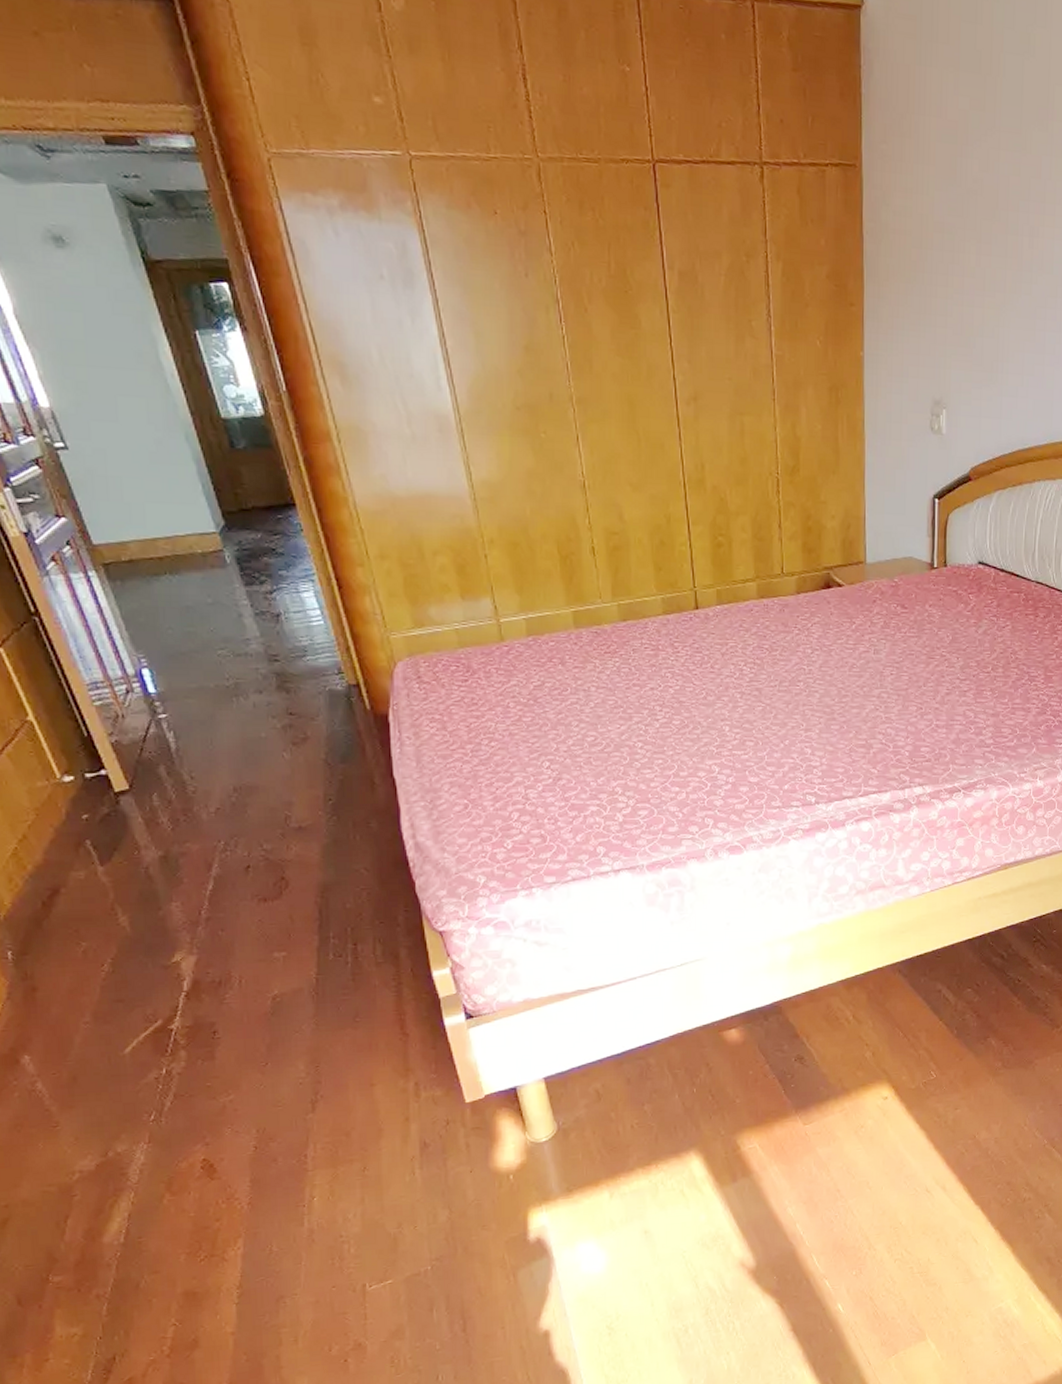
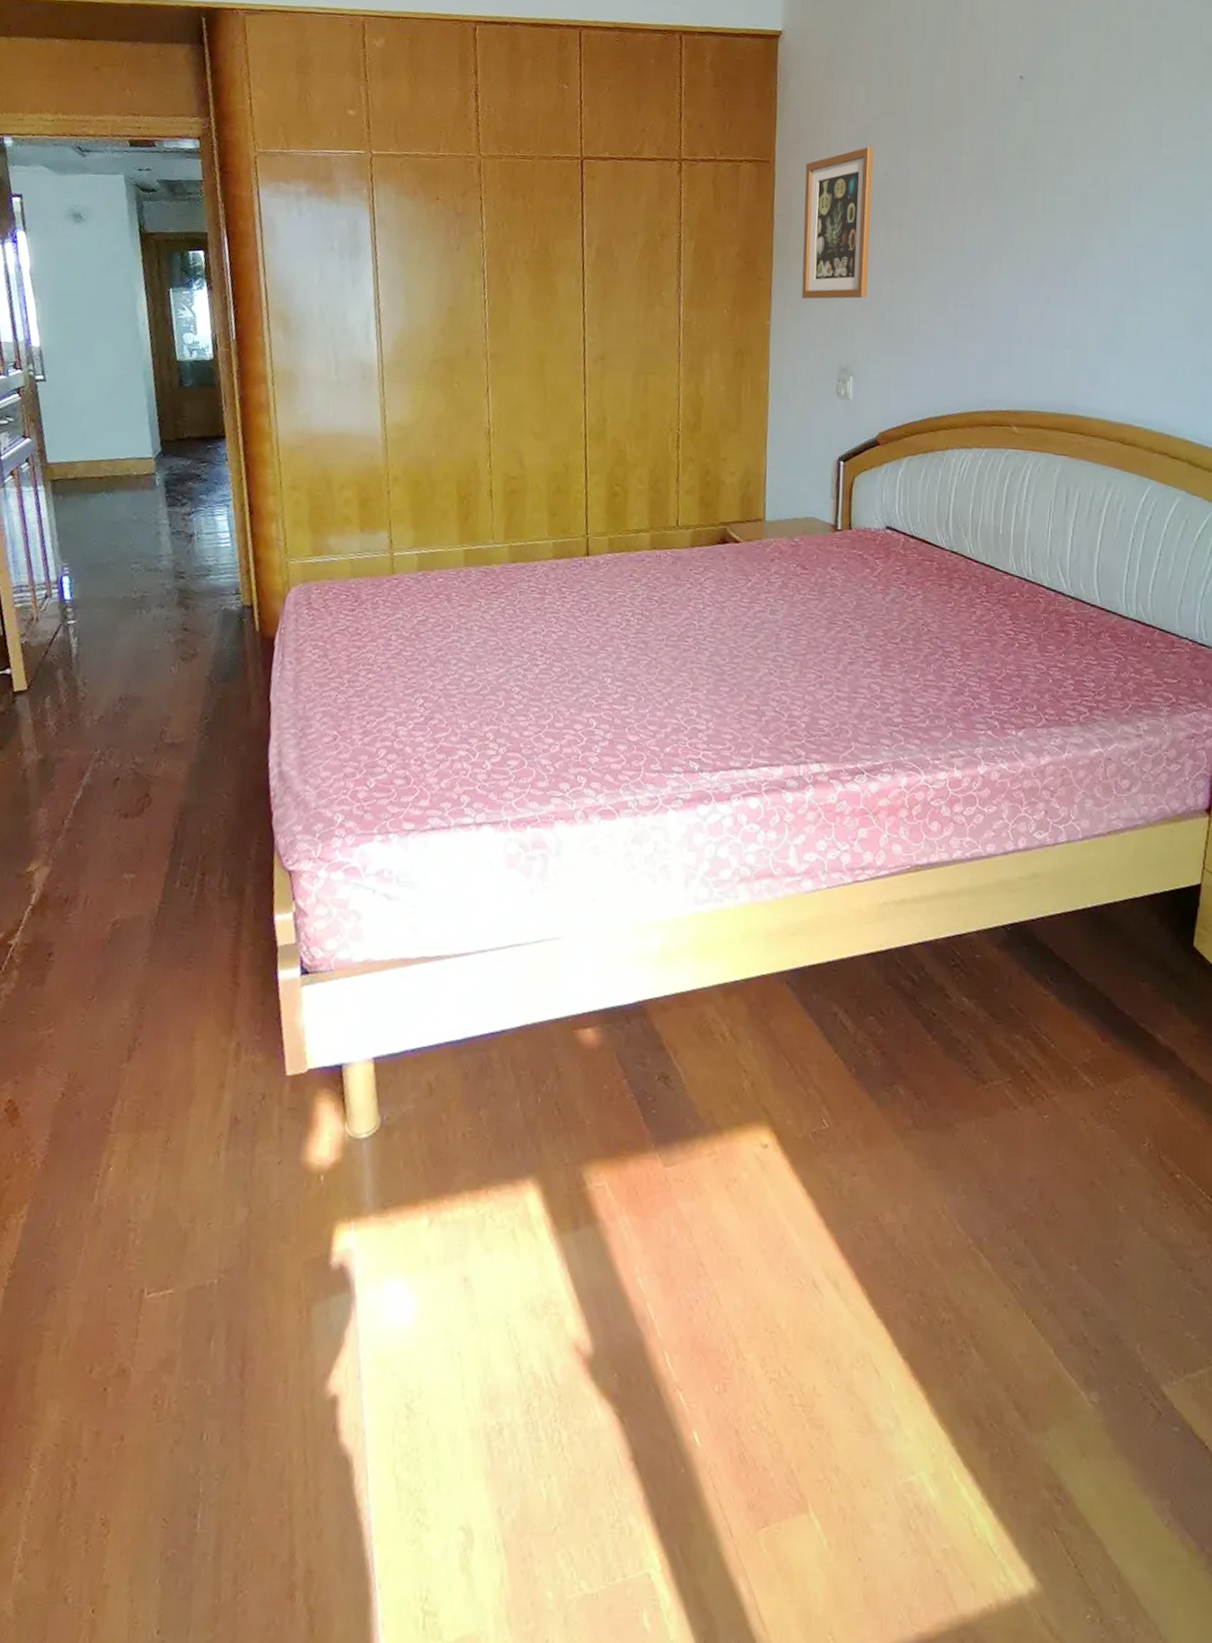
wall art: none [893,147,963,326] -> present [801,146,873,299]

